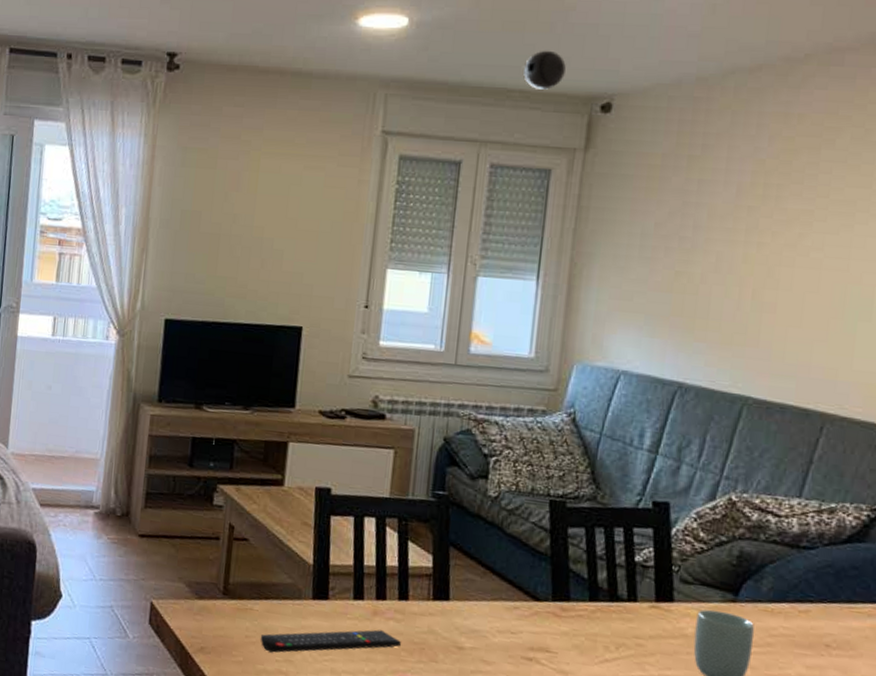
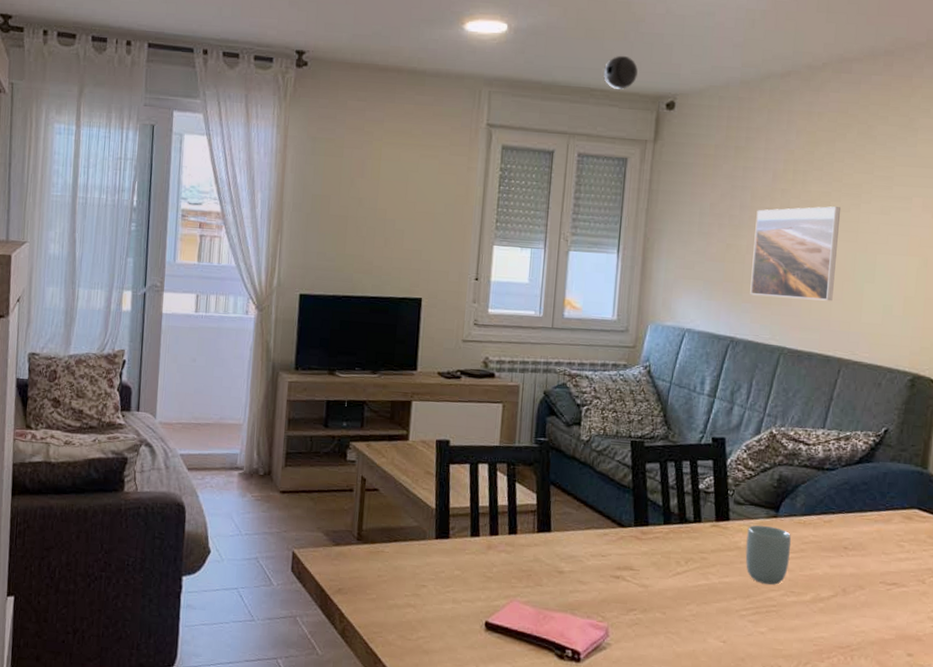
remote control: present [260,629,401,653] -> none [390,561,511,589]
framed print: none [704,227,826,343] -> present [750,206,840,301]

